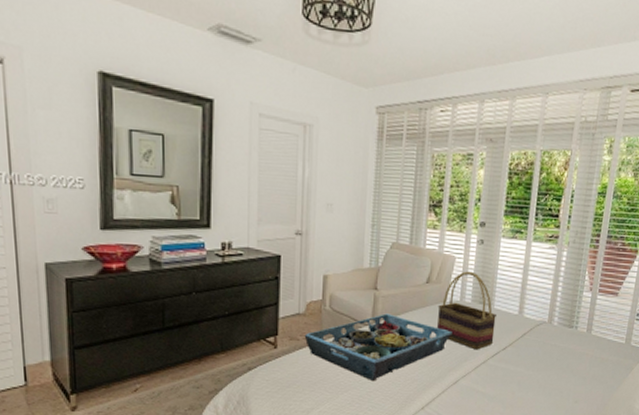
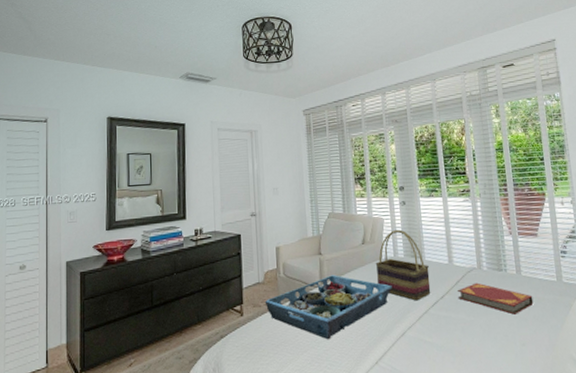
hardback book: none [520,337,597,372] -> present [456,282,534,315]

